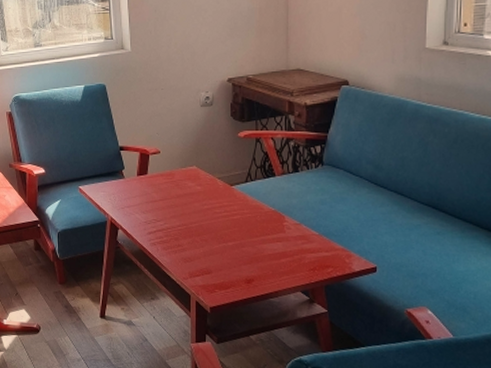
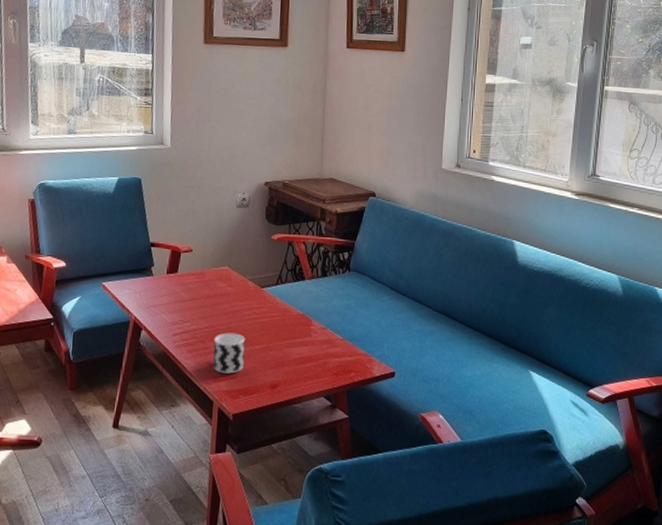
cup: none [187,230,219,269] -> present [213,332,245,374]

